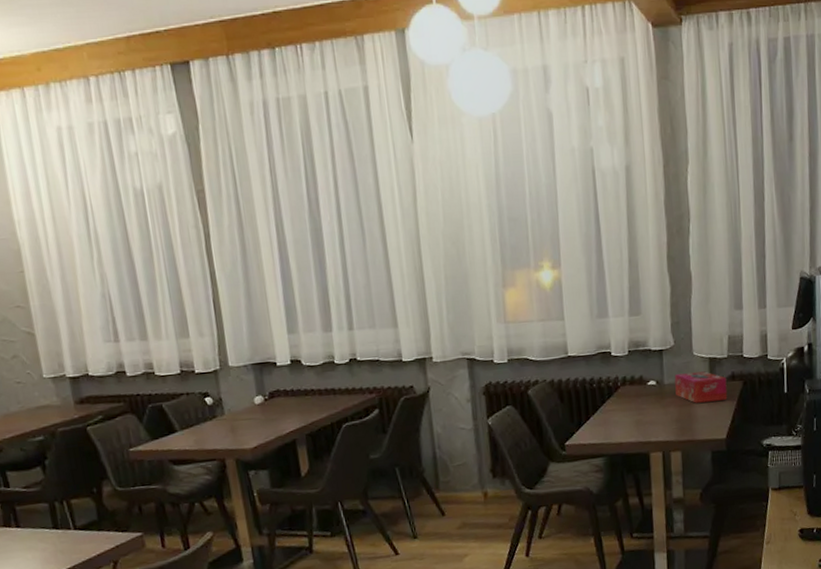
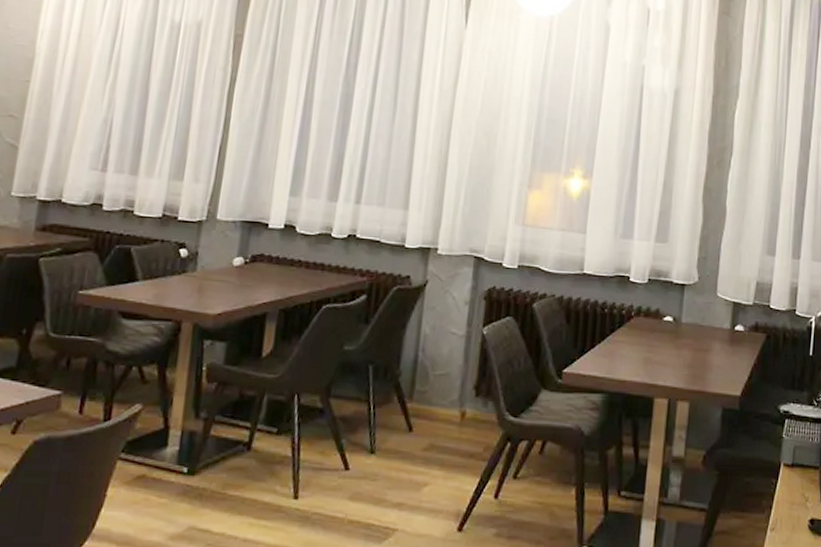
tissue box: present [674,371,728,403] -> none [692,314,749,352]

